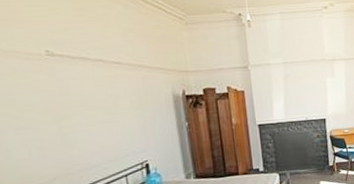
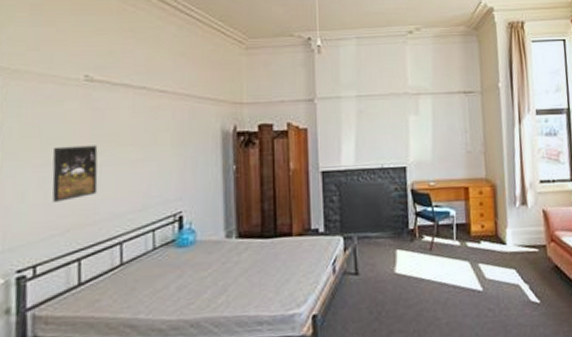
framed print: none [30,110,74,158] -> present [52,145,98,202]

